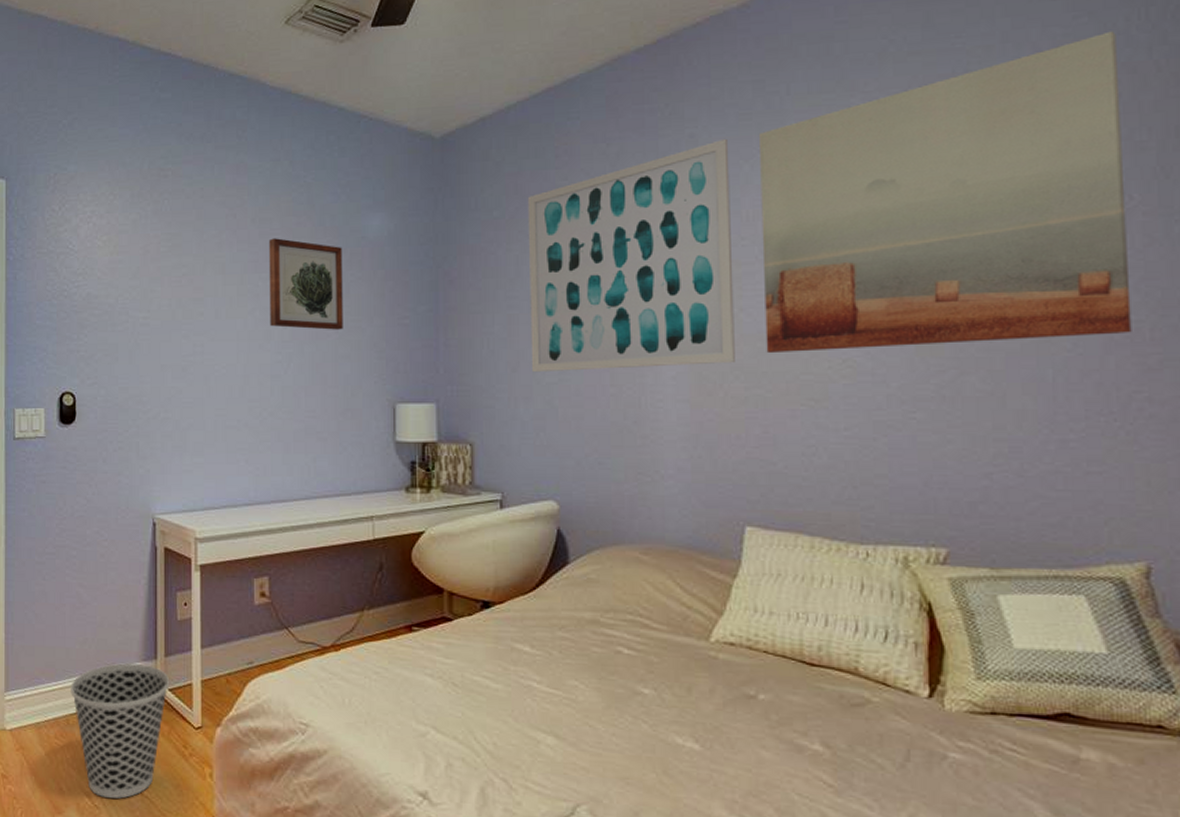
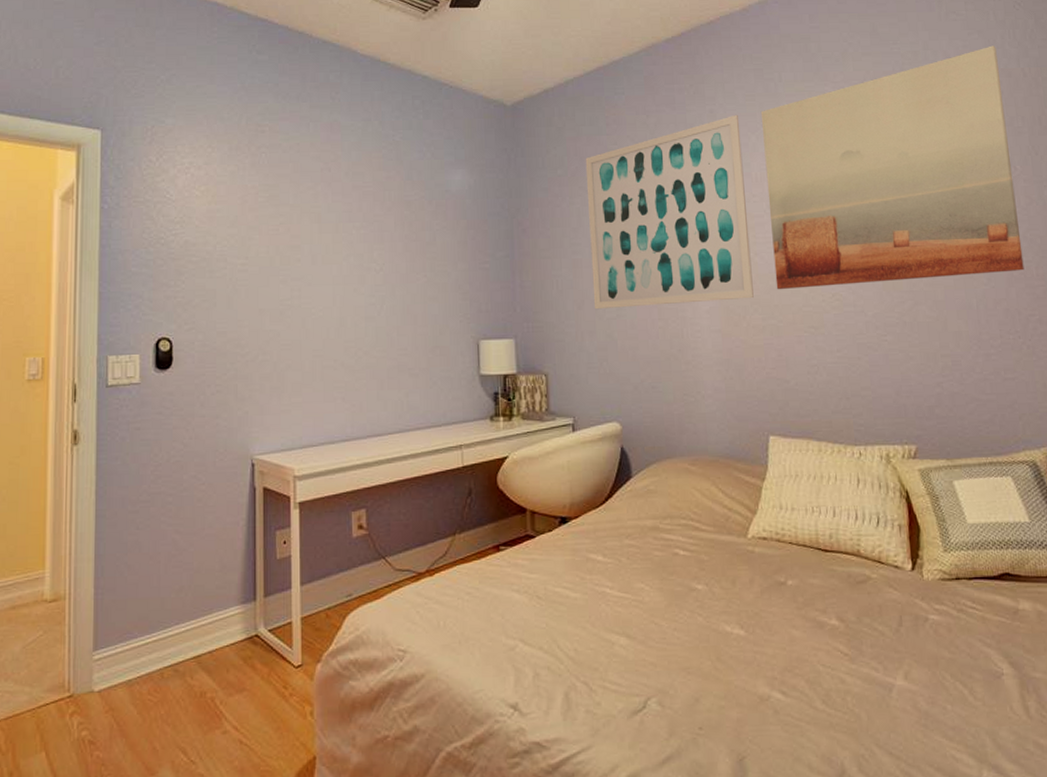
wastebasket: present [71,663,170,799] -> none [165,607,270,751]
wall art: present [268,238,343,330] -> none [361,190,431,274]

